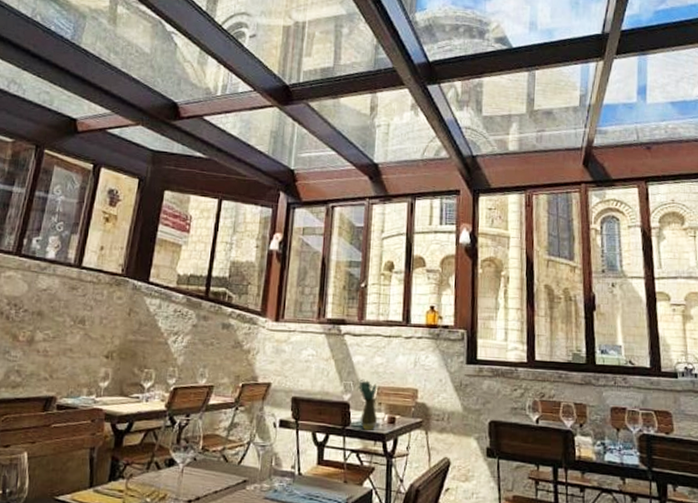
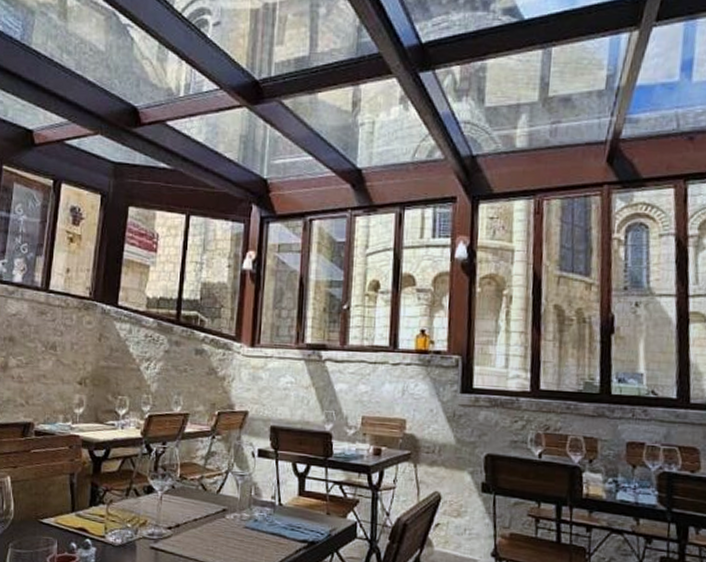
vase: present [358,379,378,430] -> none [341,408,362,462]

